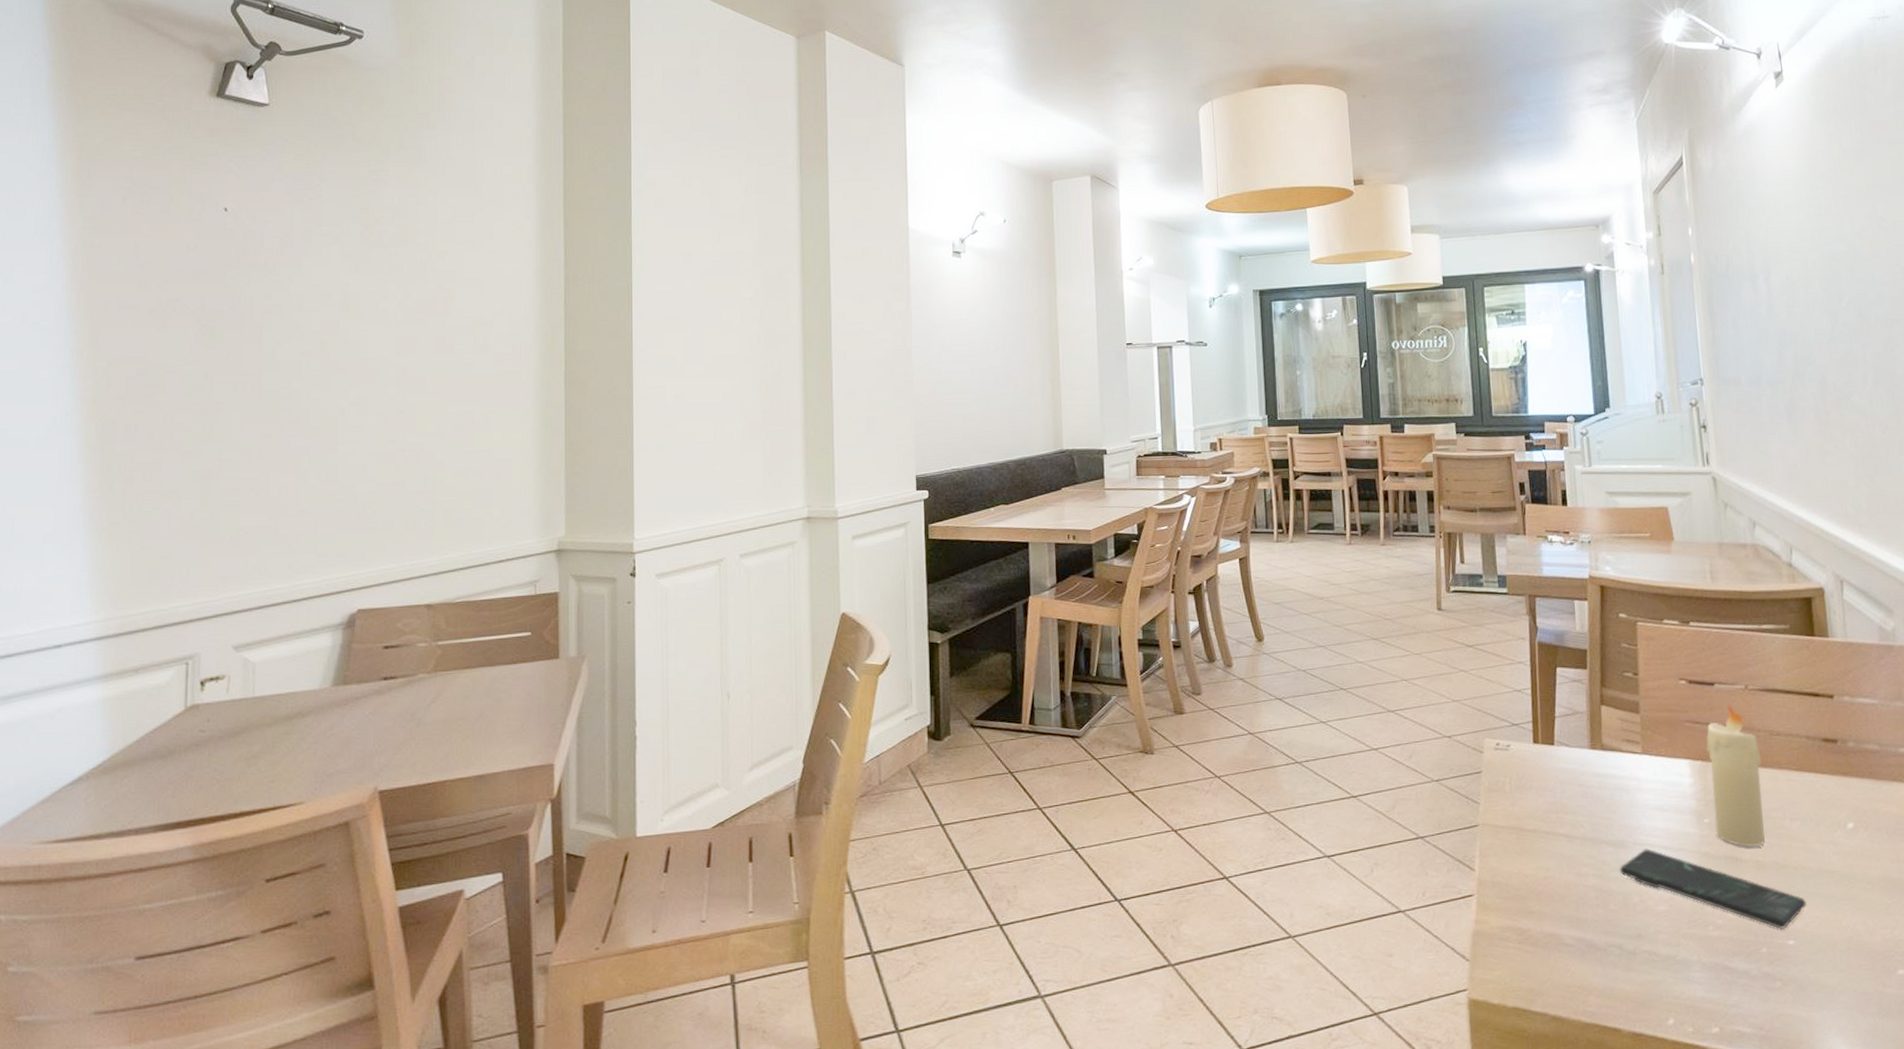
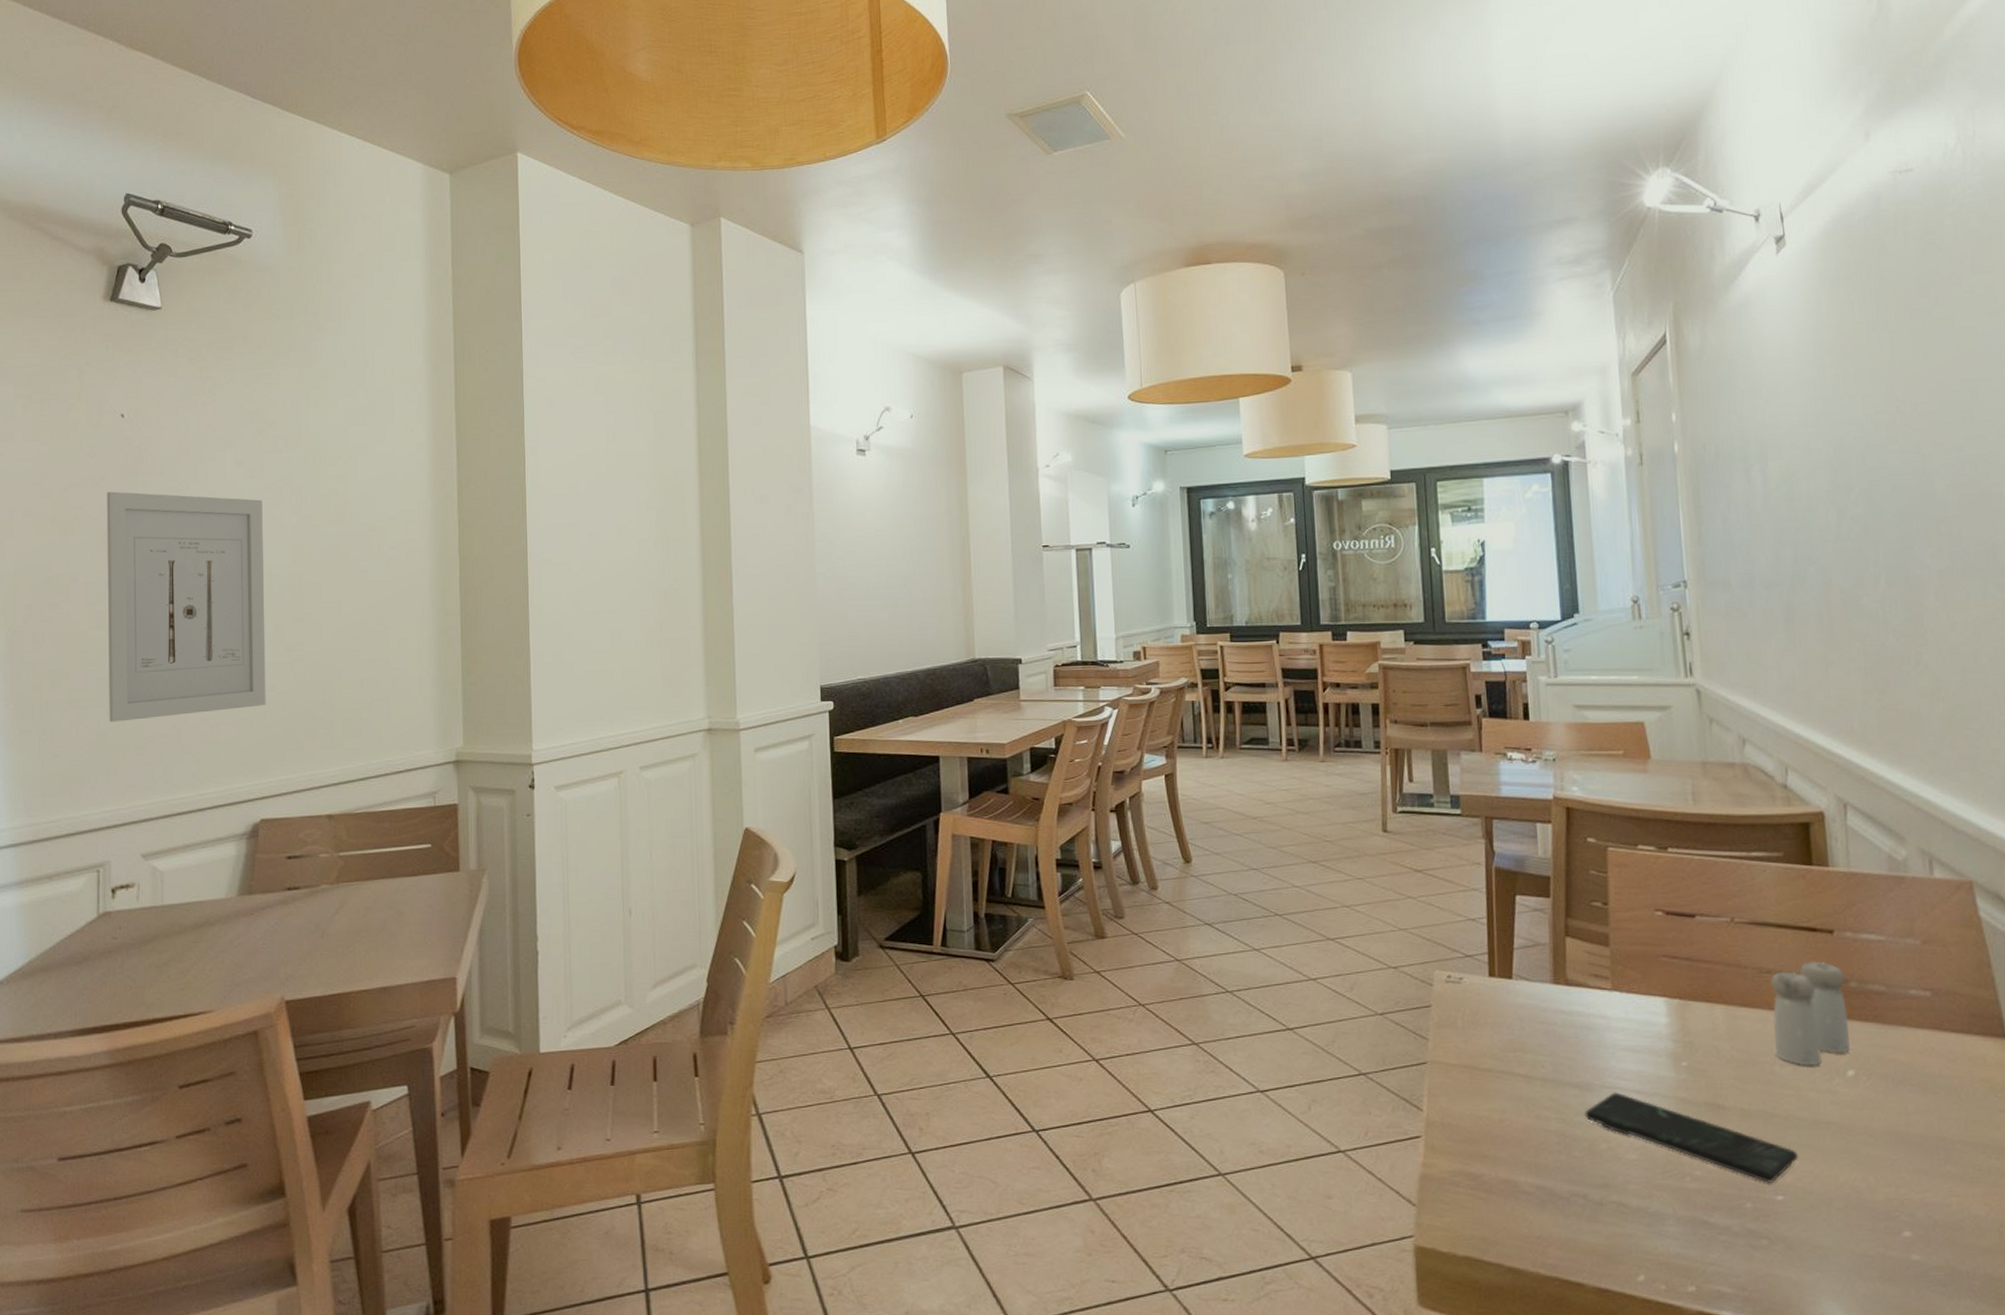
wall art: none [203,284,368,513] -> present [106,491,266,722]
candle: present [1706,704,1766,847] -> none [1685,938,1752,1093]
salt and pepper shaker: none [1780,724,1849,820] -> present [1771,961,1850,1066]

